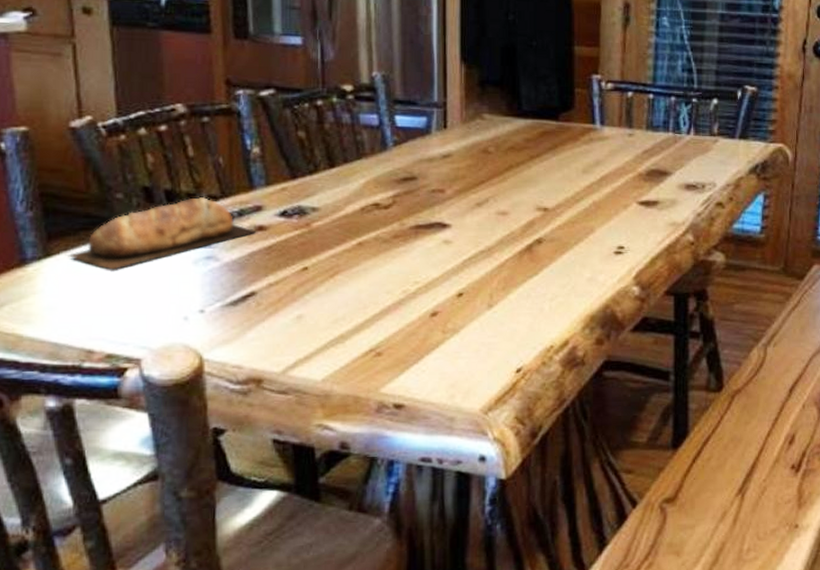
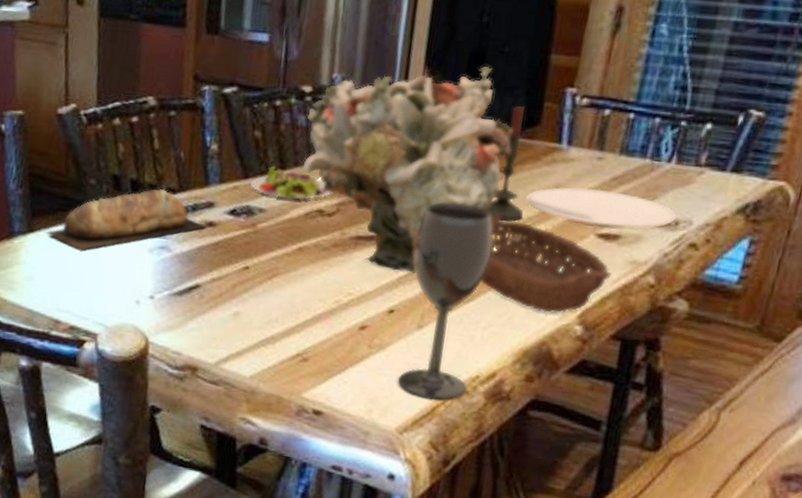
salad plate: none [300,163,386,197] -> present [250,165,332,201]
flower arrangement: none [350,59,552,255] -> present [302,66,513,273]
wine glass: none [474,185,548,375] -> present [397,202,494,400]
candle: none [536,91,572,198] -> present [485,104,525,221]
basket: none [541,193,656,278] -> present [481,215,612,313]
plate: none [572,161,702,196] -> present [526,187,677,229]

